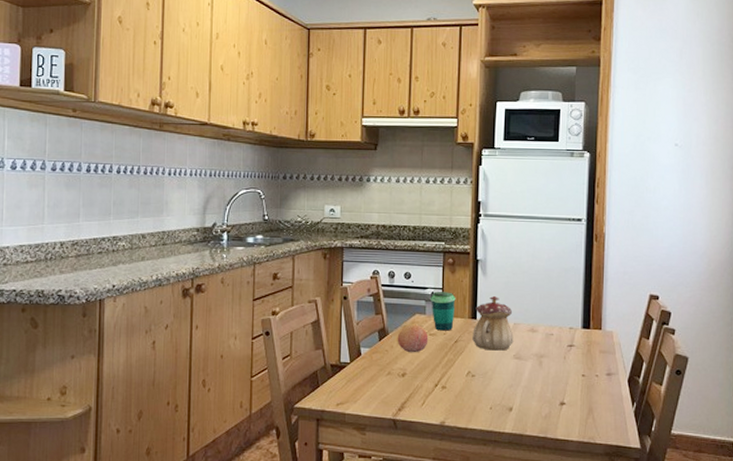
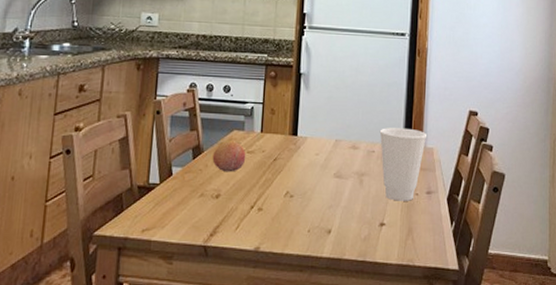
cup: present [431,292,456,331] -> none [250,106,277,148]
teapot: present [472,295,514,351] -> none [292,110,335,169]
cup: none [557,312,607,382] -> present [379,128,428,201]

